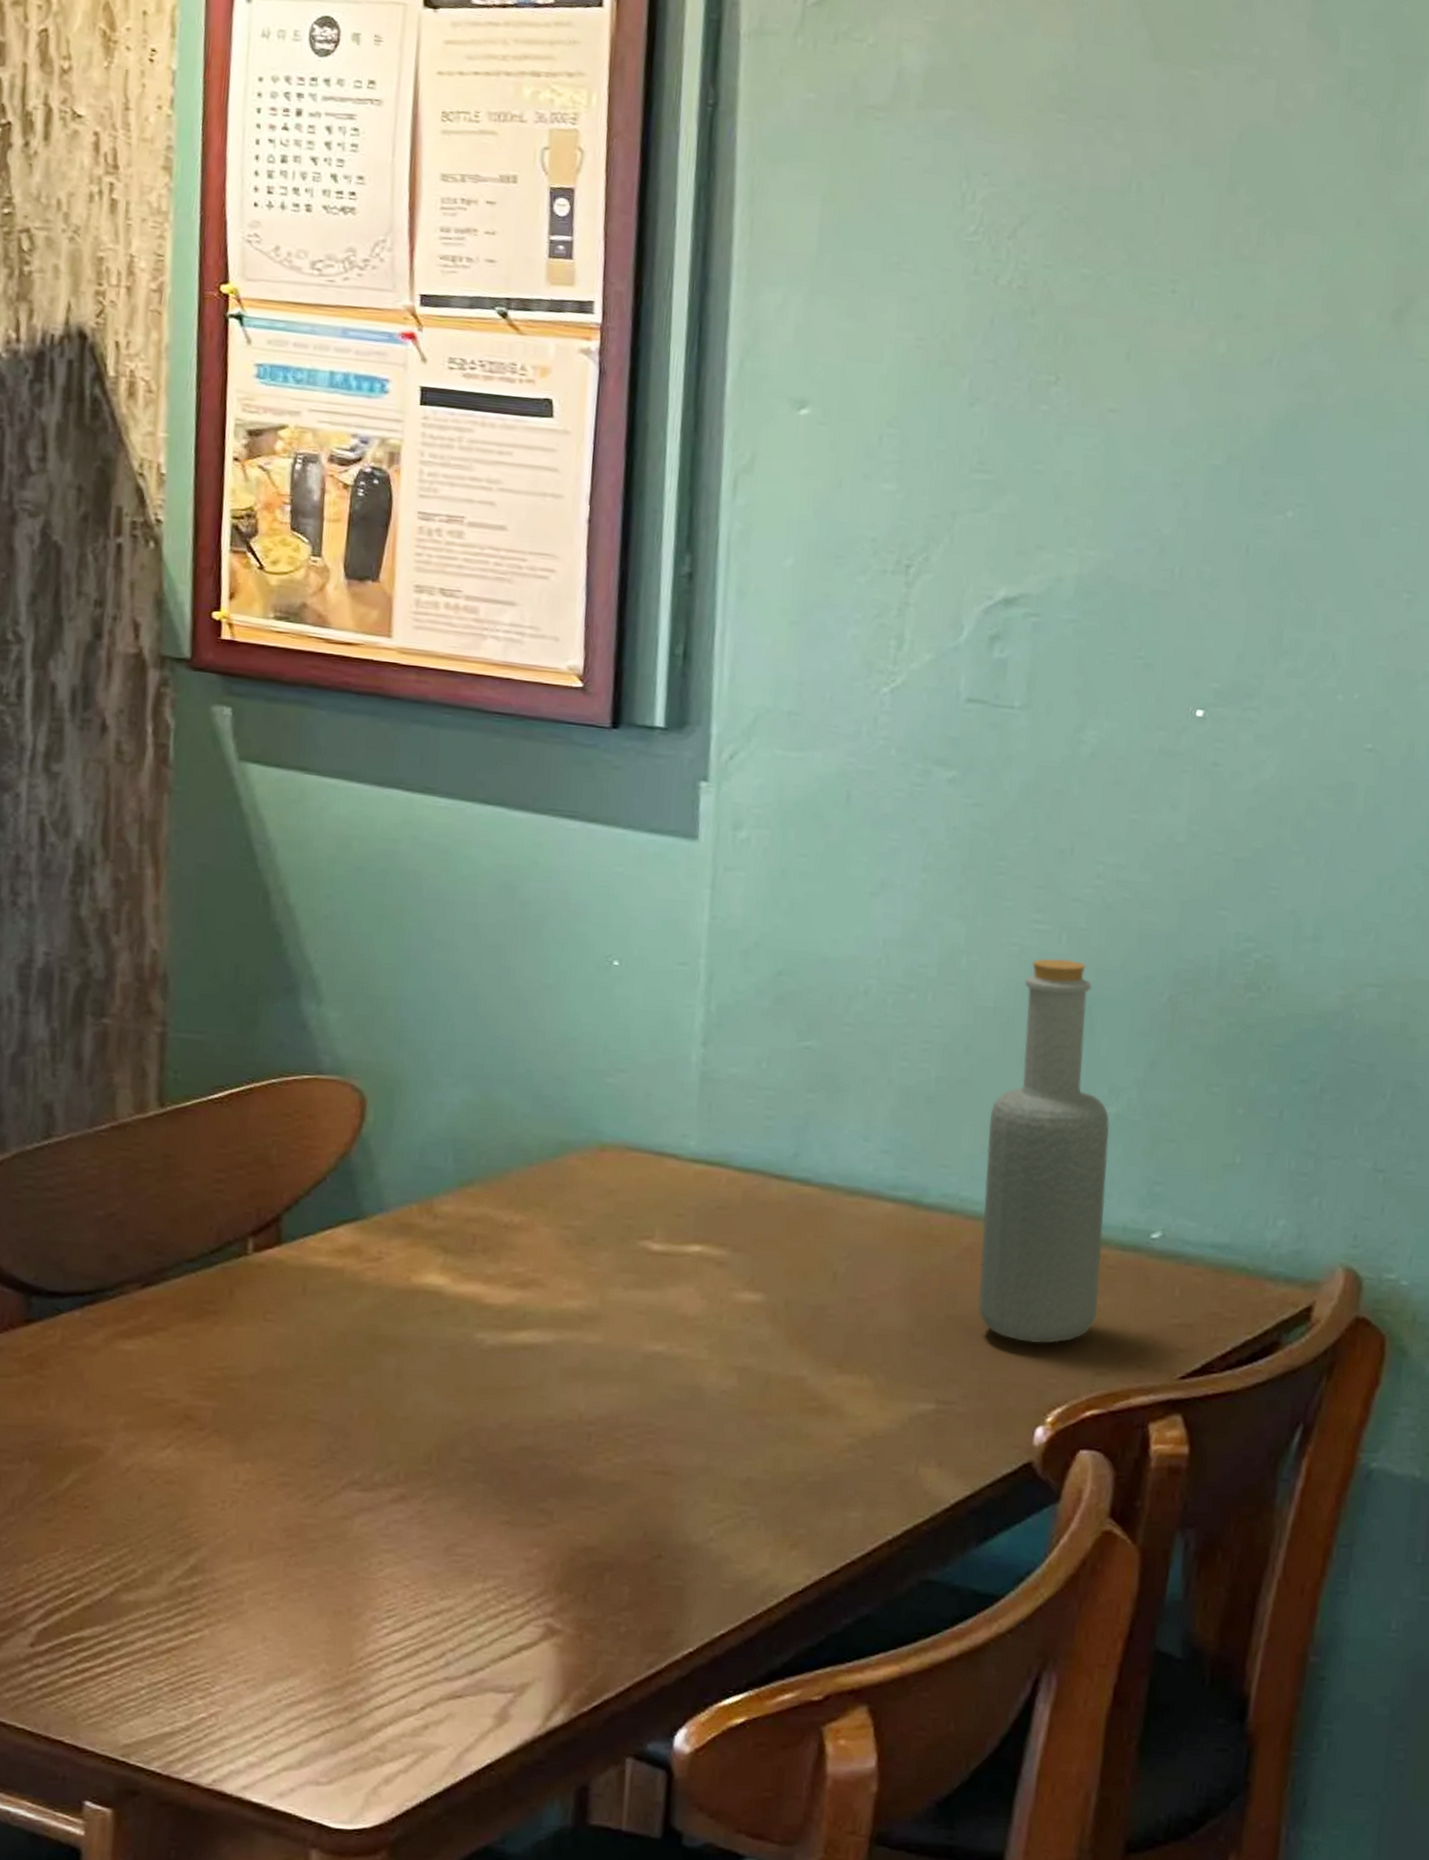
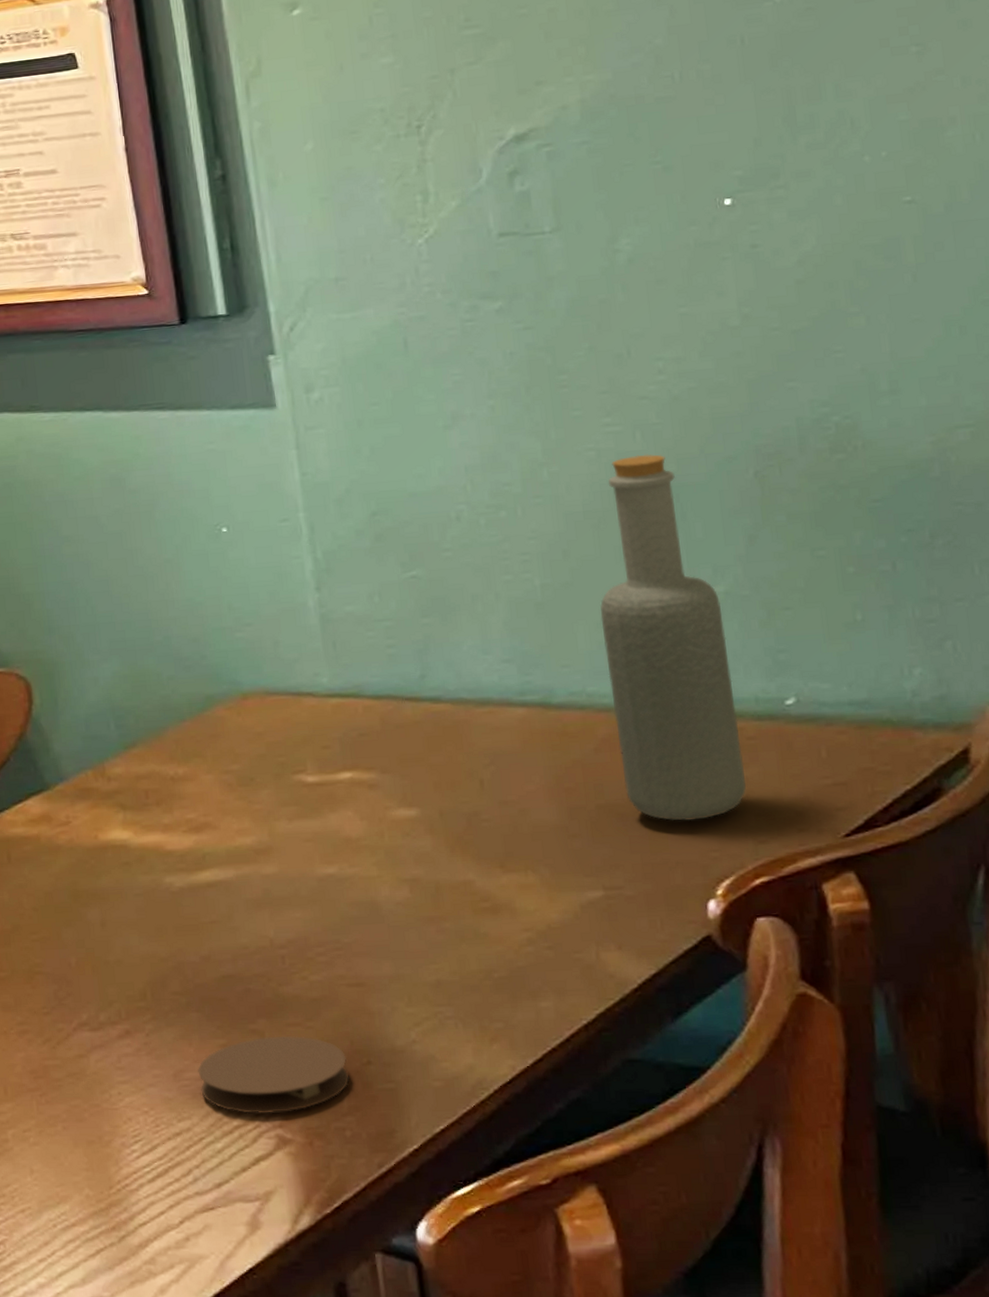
coaster: none [472,1517,636,1601] -> present [198,1035,349,1114]

